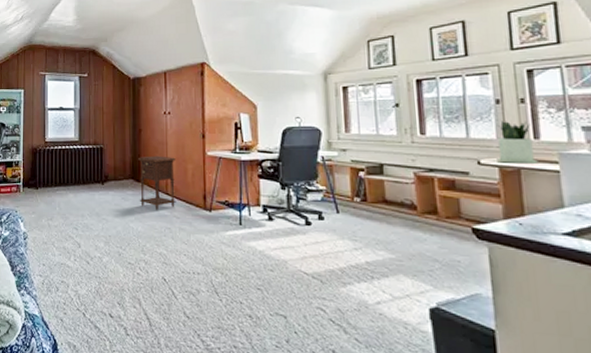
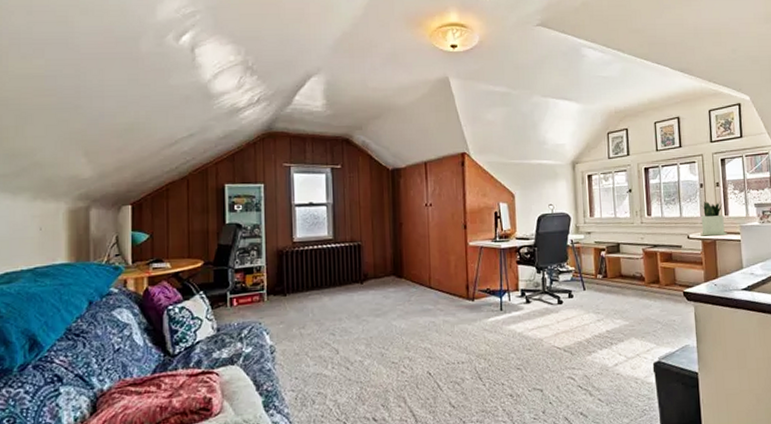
nightstand: present [138,156,177,211] -> none [400,249,440,306]

